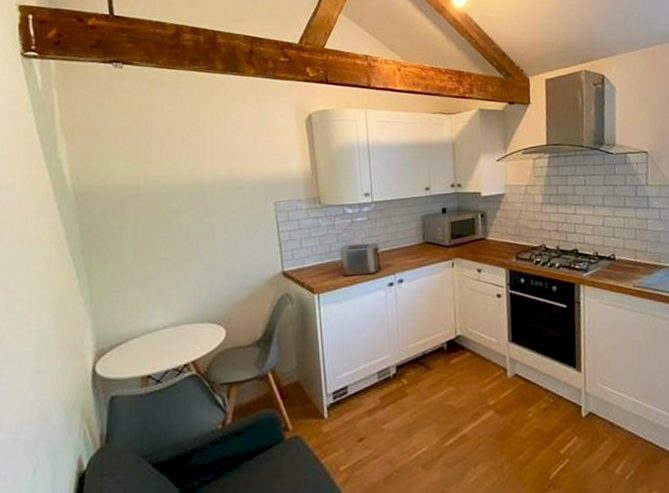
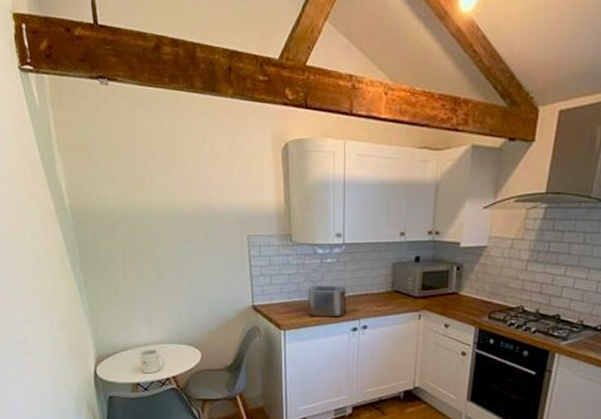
mug: none [150,332,184,363] -> present [139,349,166,374]

